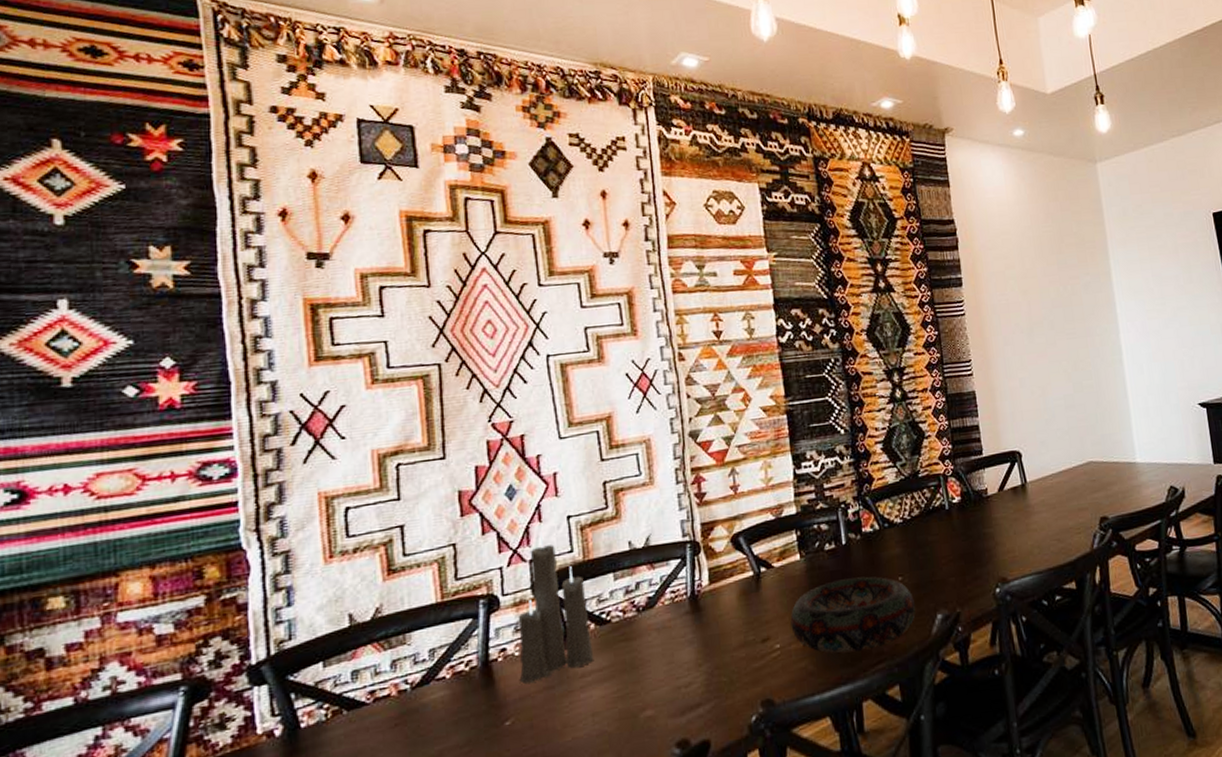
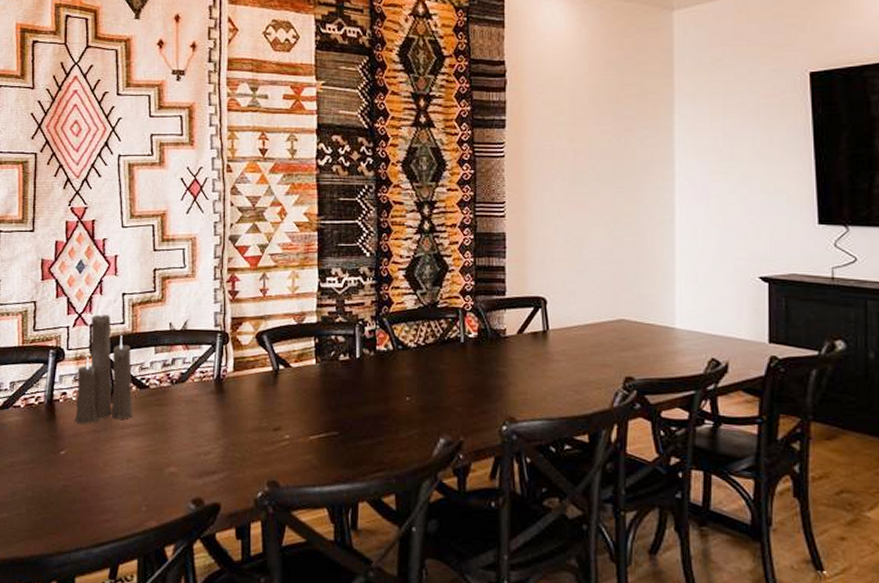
decorative bowl: present [790,576,916,654] -> none [301,389,419,457]

